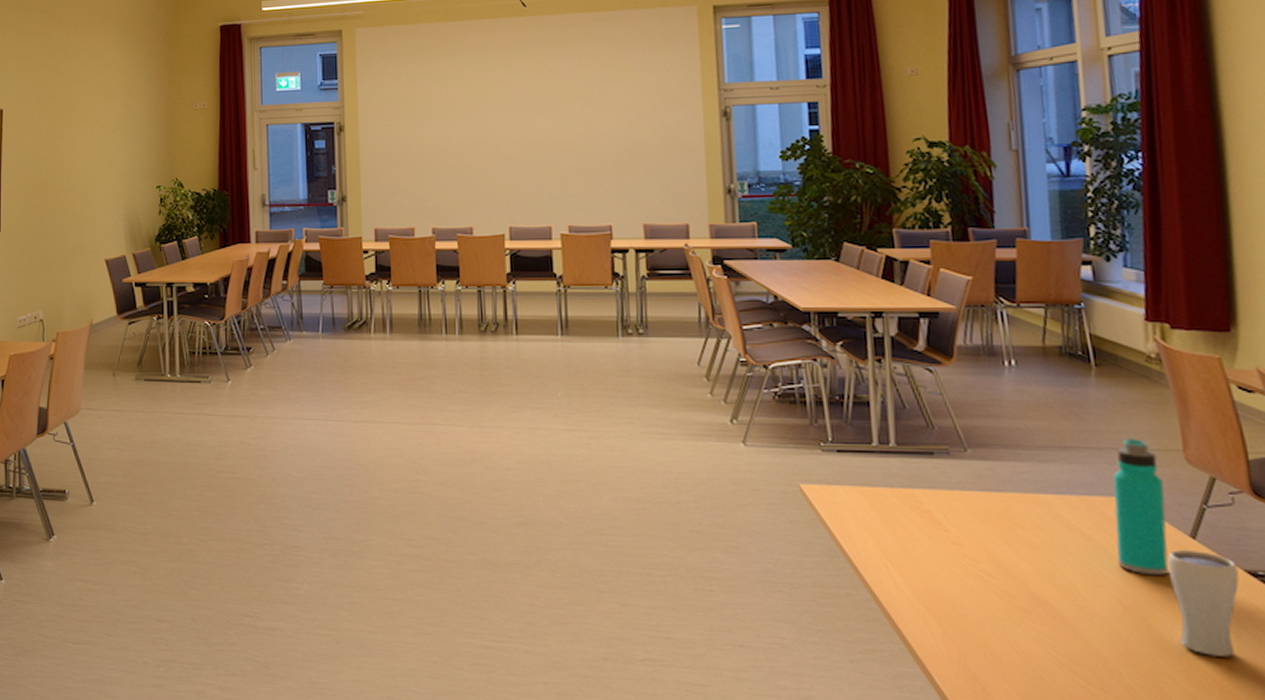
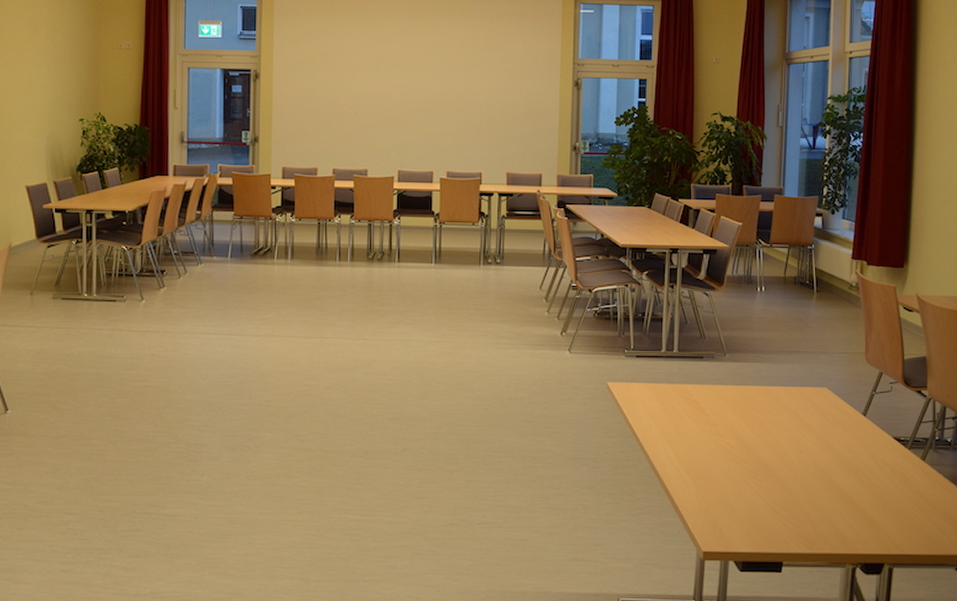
water bottle: present [1112,438,1169,575] -> none [815,345,851,442]
drinking glass: present [1167,550,1240,657] -> none [846,424,889,498]

